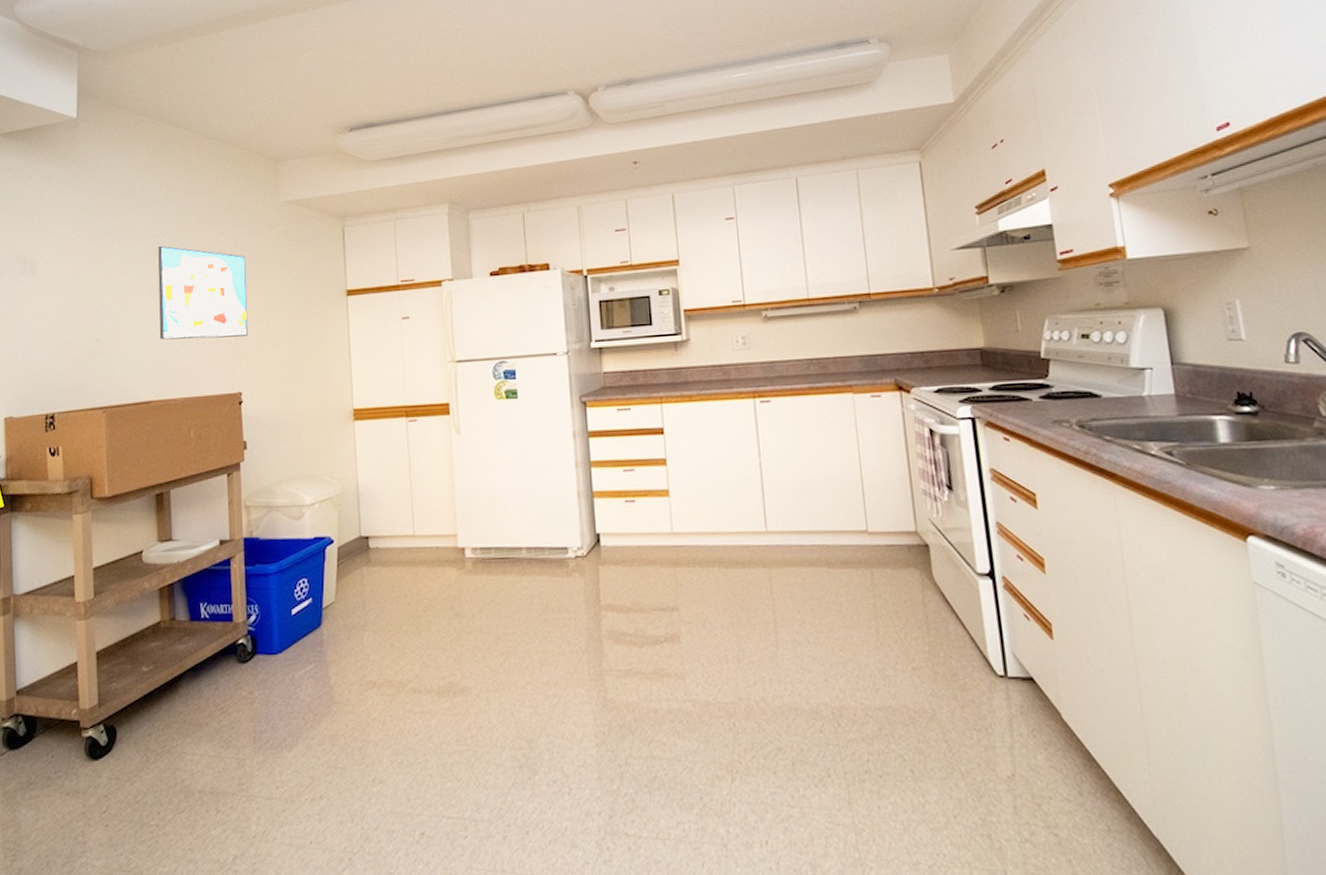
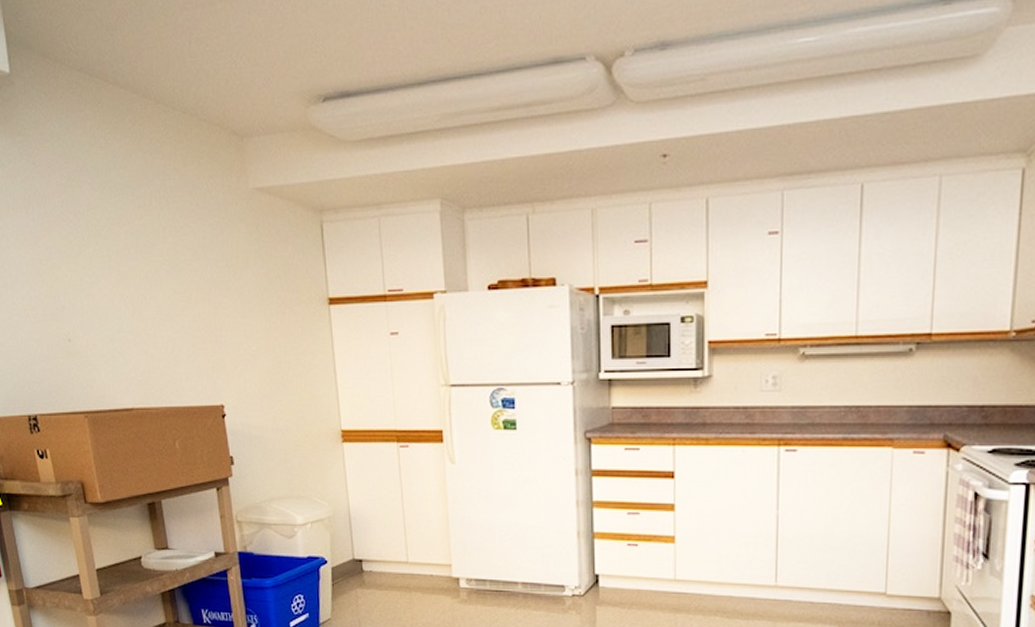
wall art: present [158,245,248,340] -> none [119,235,225,346]

